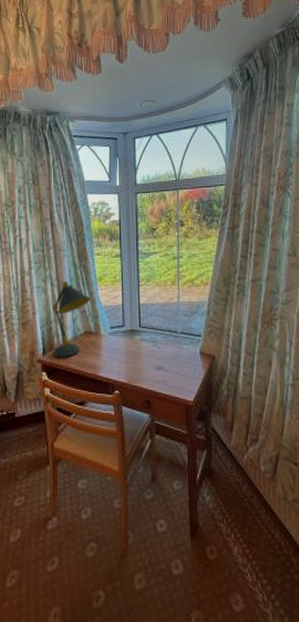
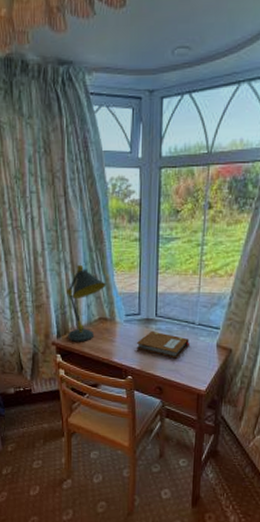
notebook: none [122,343,174,369] -> present [136,331,189,359]

